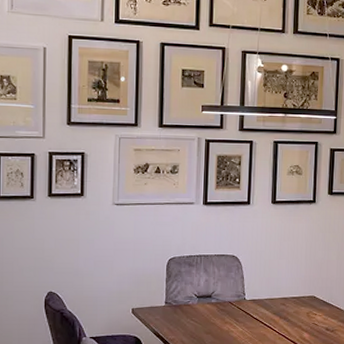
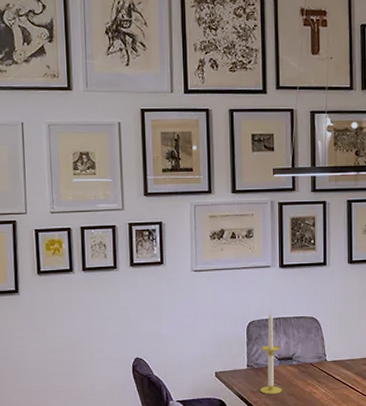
candle: none [177,250,200,333] -> present [260,313,282,395]

